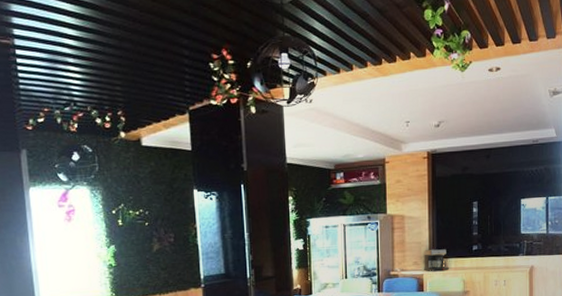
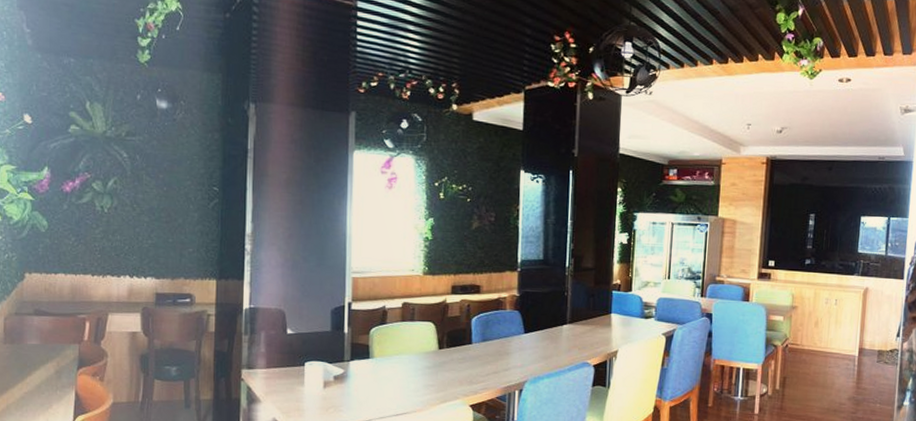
coffee maker: present [424,248,449,272] -> none [752,257,778,283]

